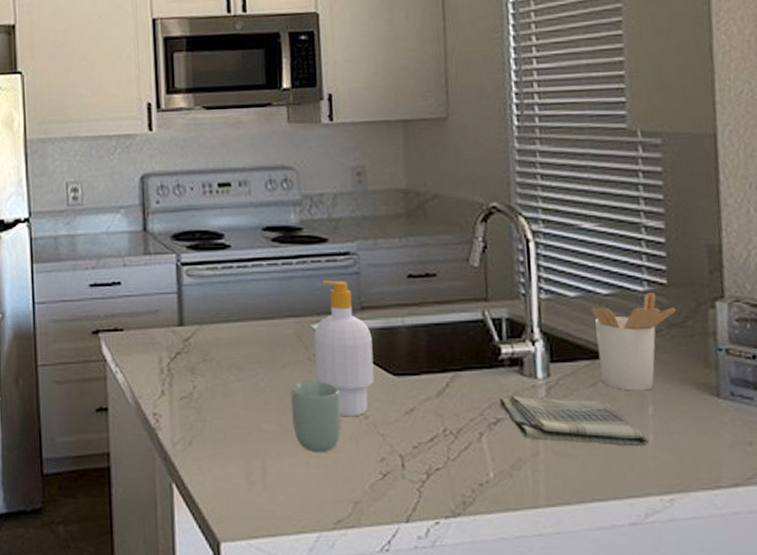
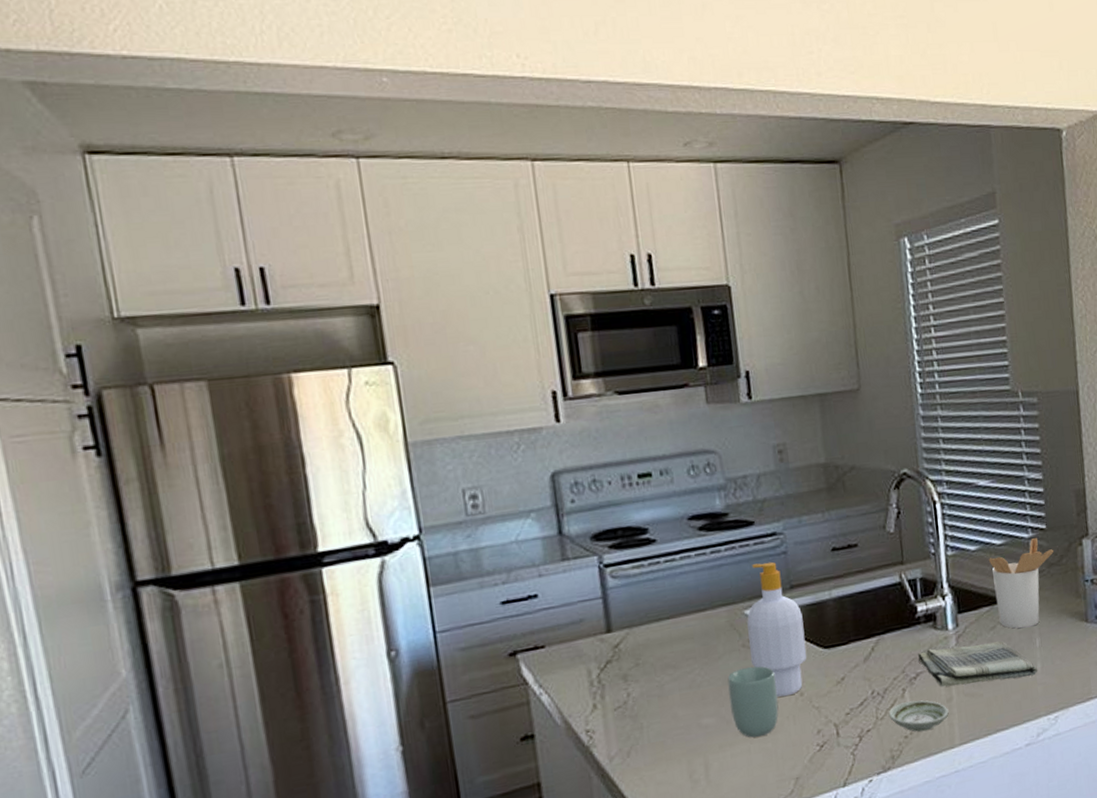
saucer: none [461,447,534,483] -> present [888,700,949,732]

